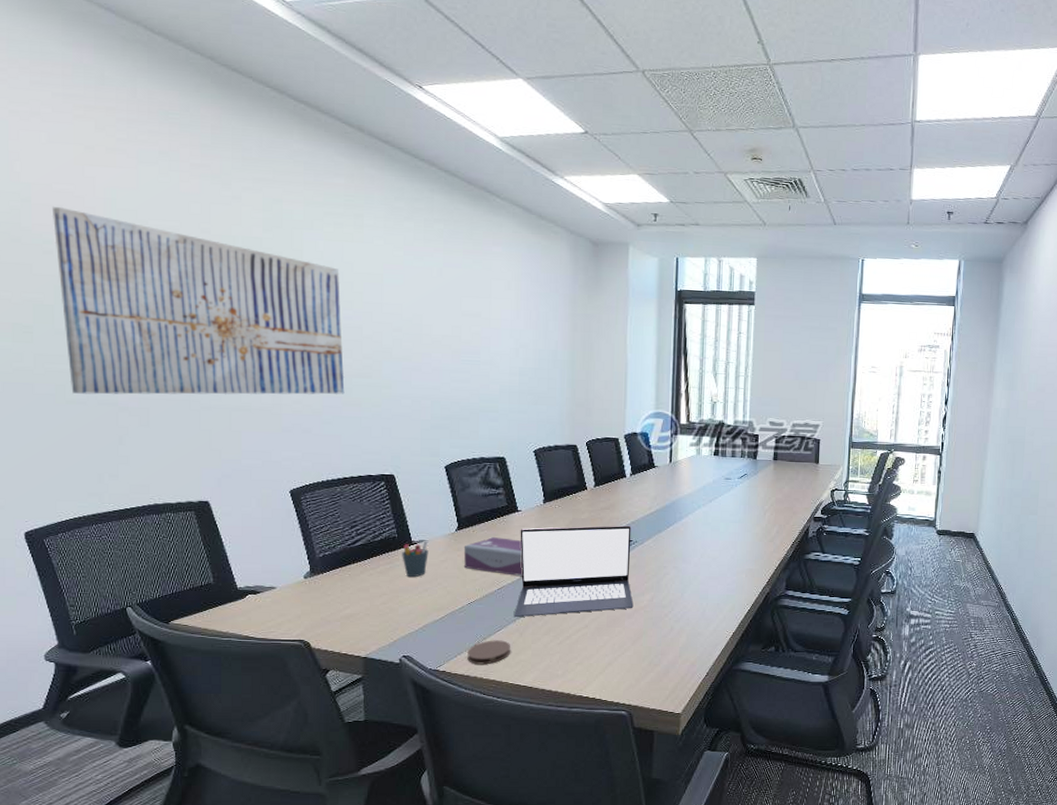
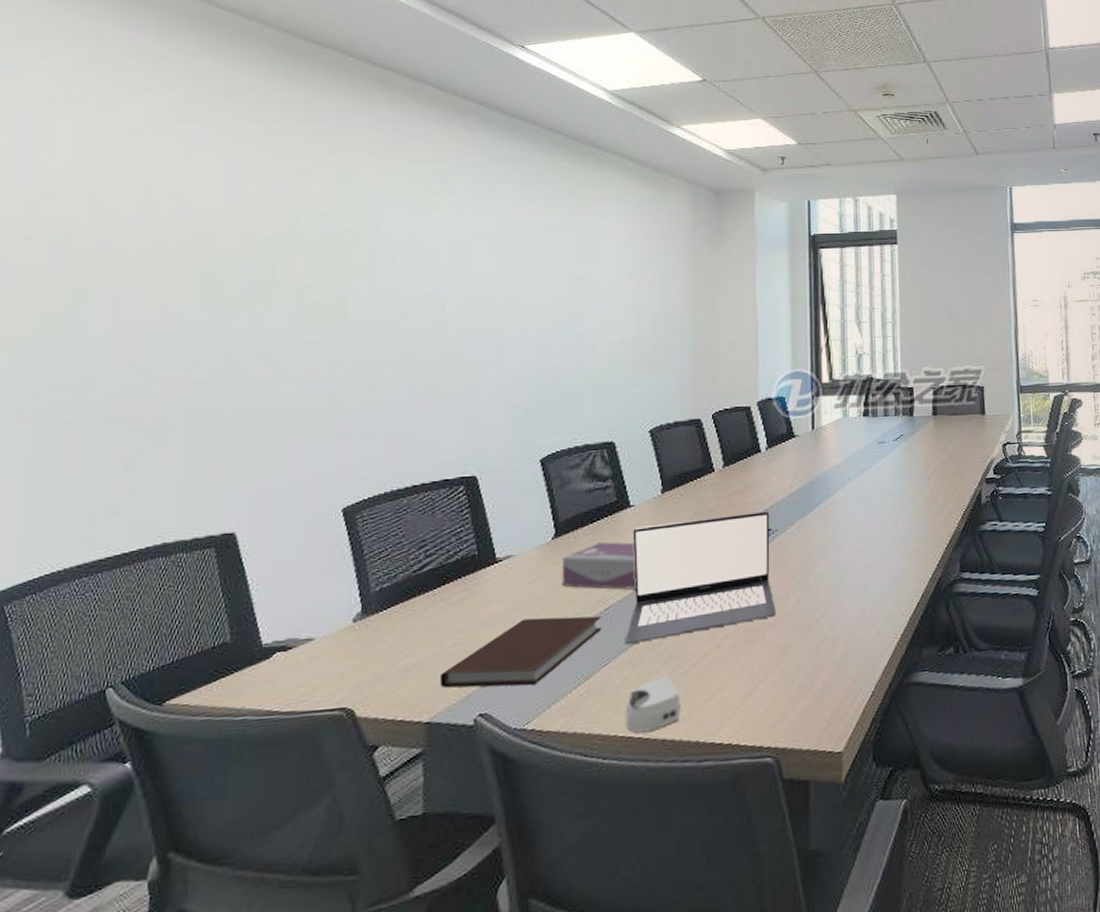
wall art: present [51,207,345,395] -> none [71,197,421,413]
notebook: none [373,590,496,639] -> present [440,616,602,688]
pen holder: present [402,540,429,578] -> none [482,555,517,606]
coaster: present [467,640,511,665] -> none [564,677,622,715]
computer mouse: none [513,643,557,682] -> present [624,675,681,733]

